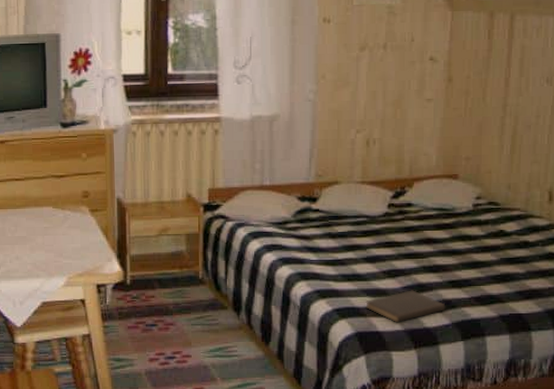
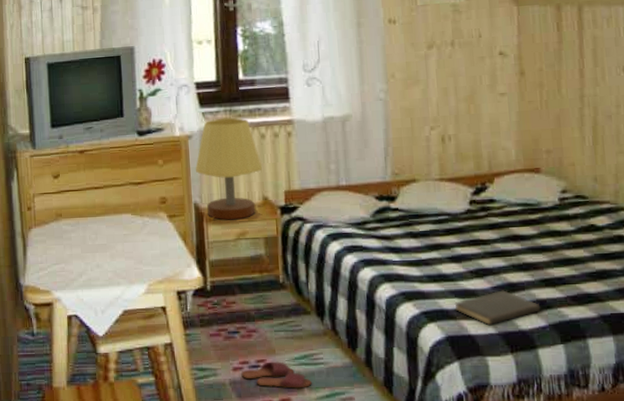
table lamp: none [120,112,188,216] -> present [196,117,263,220]
slippers: none [157,353,225,379] -> present [241,361,312,389]

